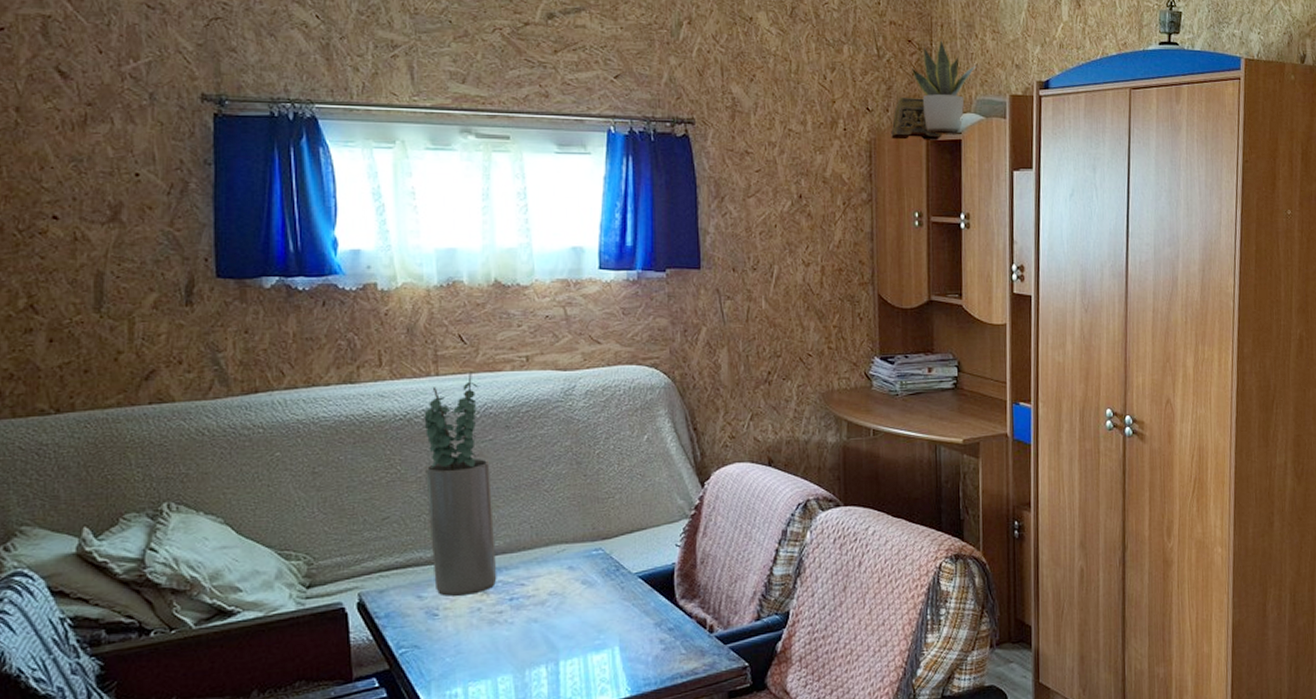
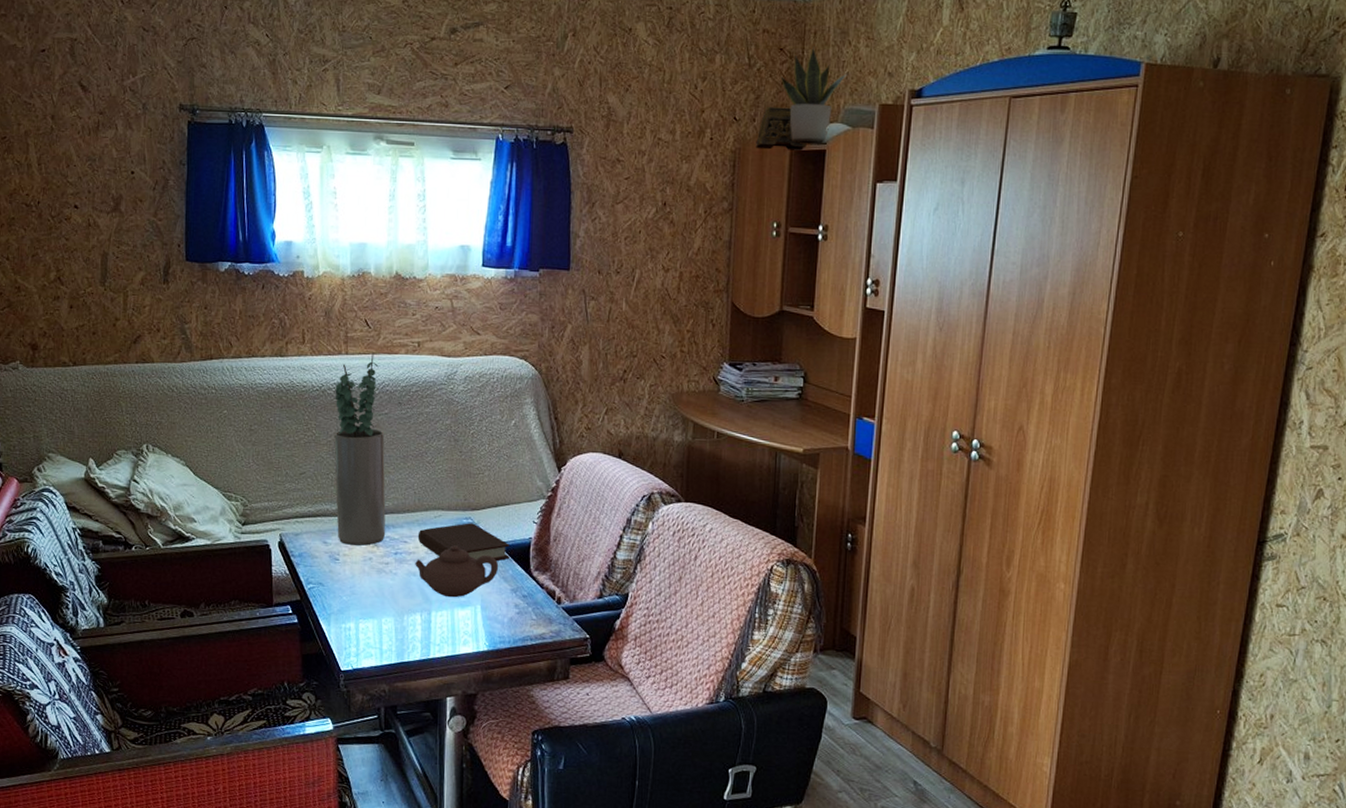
teapot: none [536,581,639,642] -> present [415,545,499,598]
book: none [537,554,651,596] -> present [417,523,510,561]

